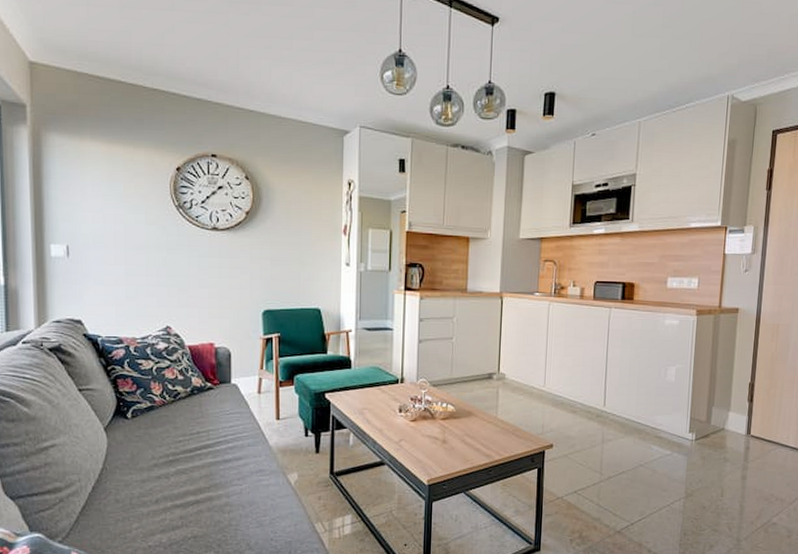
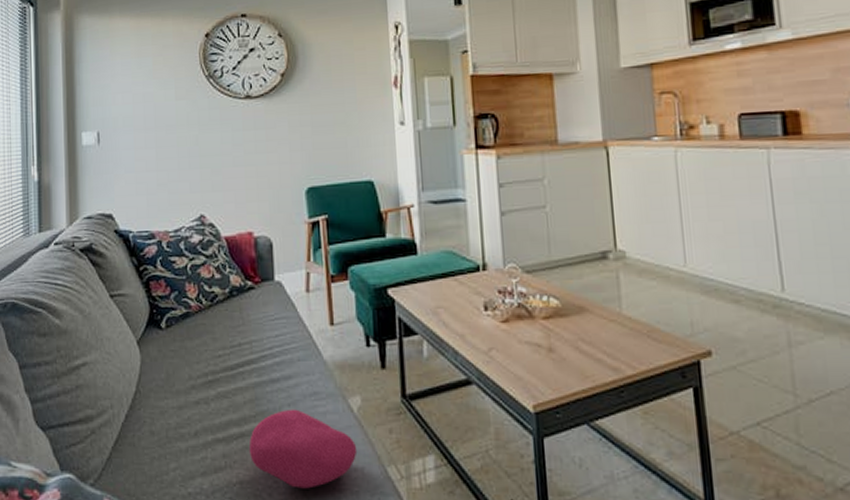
cushion: none [202,482,292,540] -> present [248,409,358,489]

